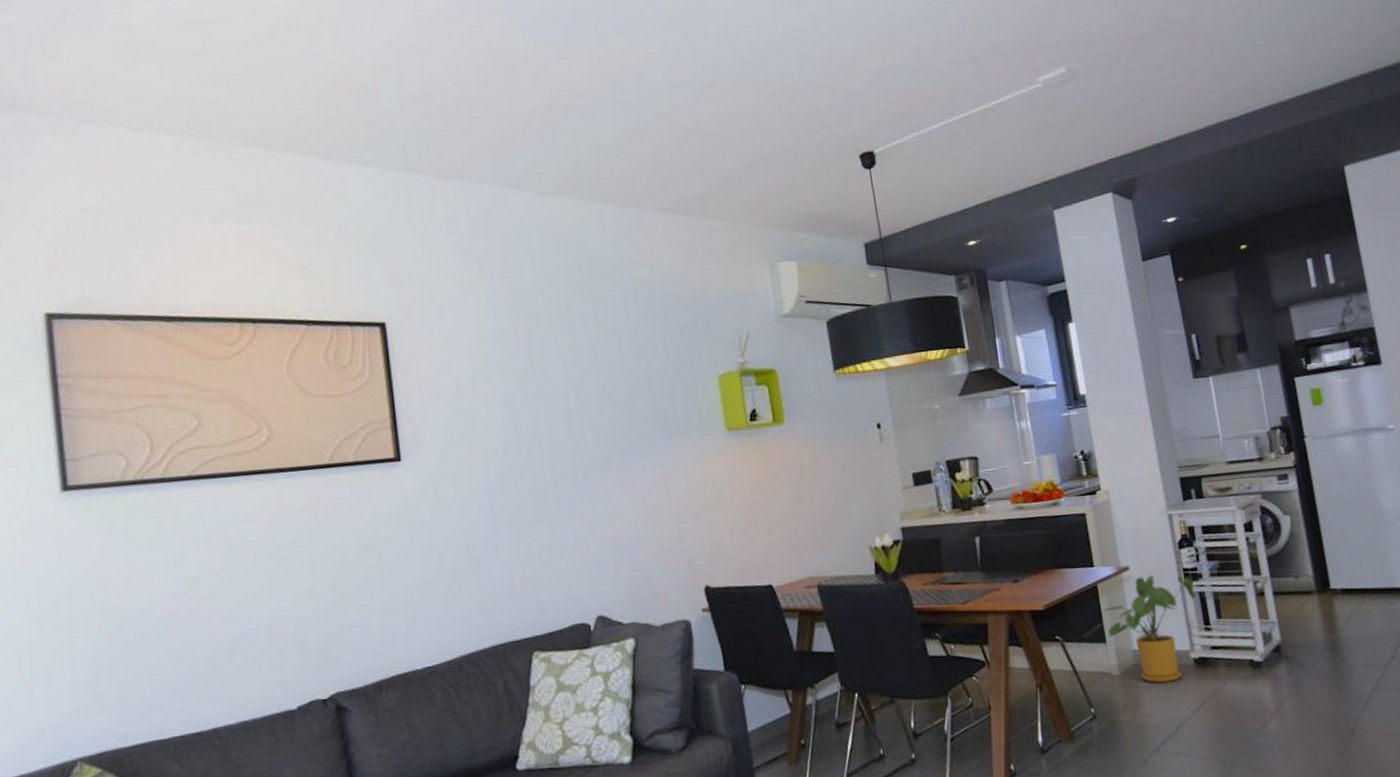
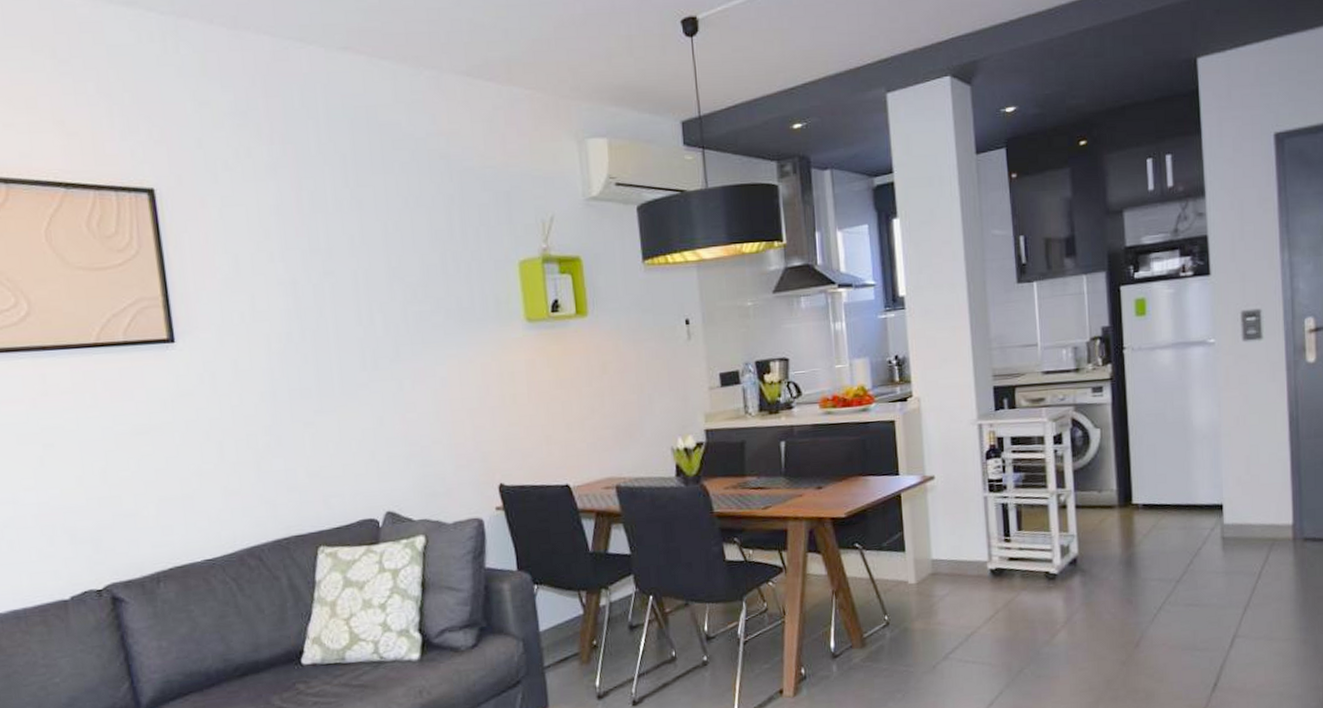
house plant: present [1101,574,1196,683] -> none [903,485,999,593]

